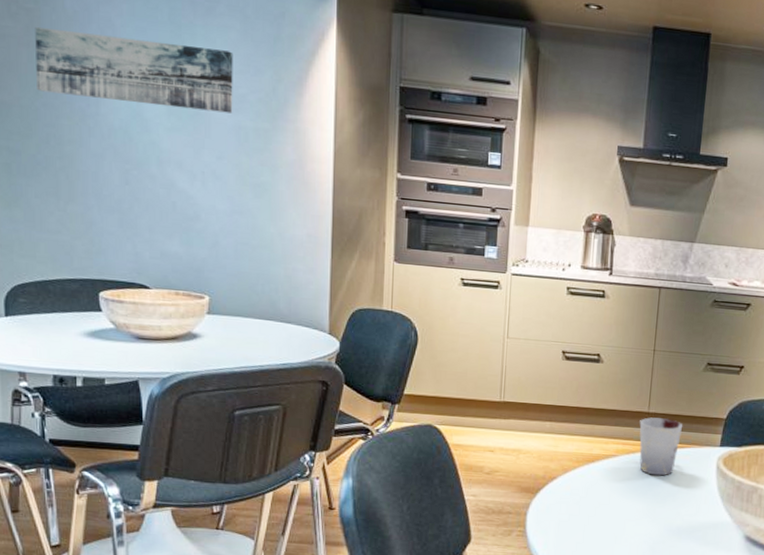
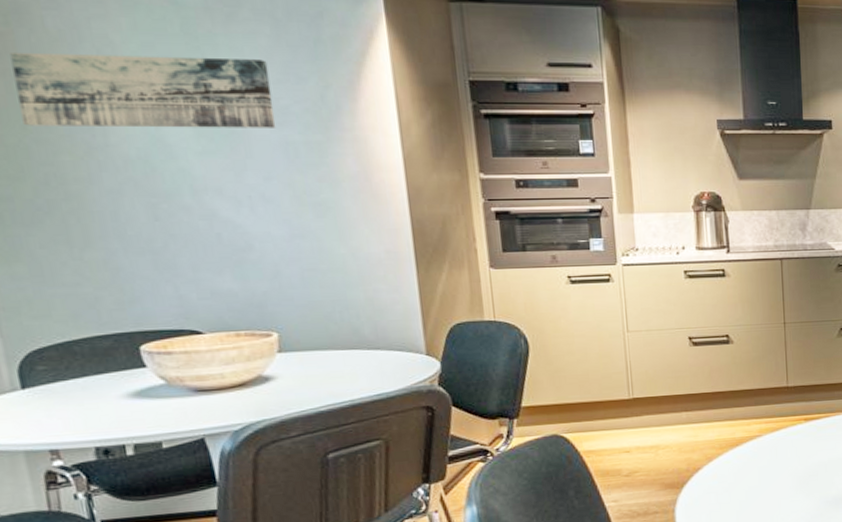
cup: present [639,417,683,476] -> none [780,390,825,450]

